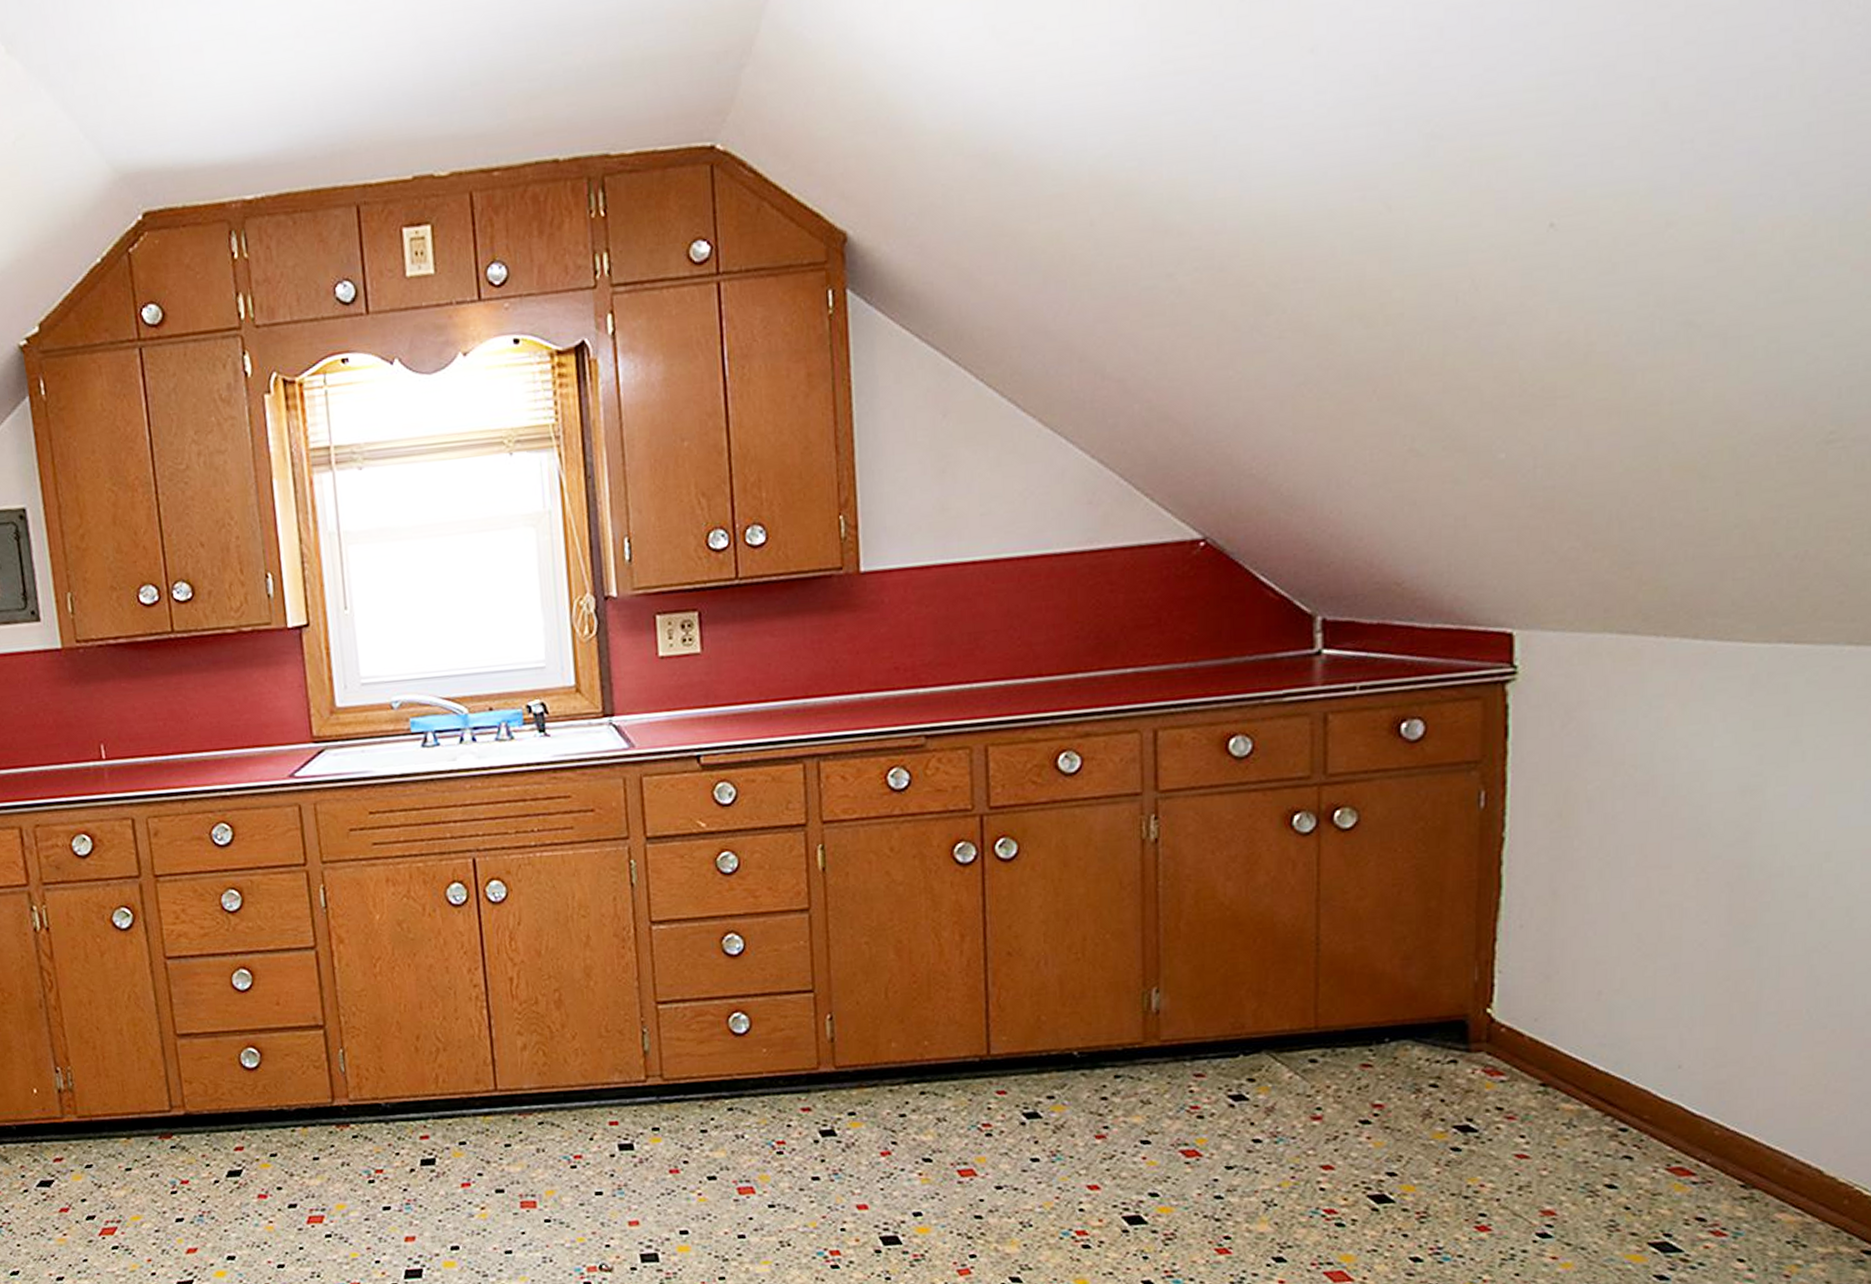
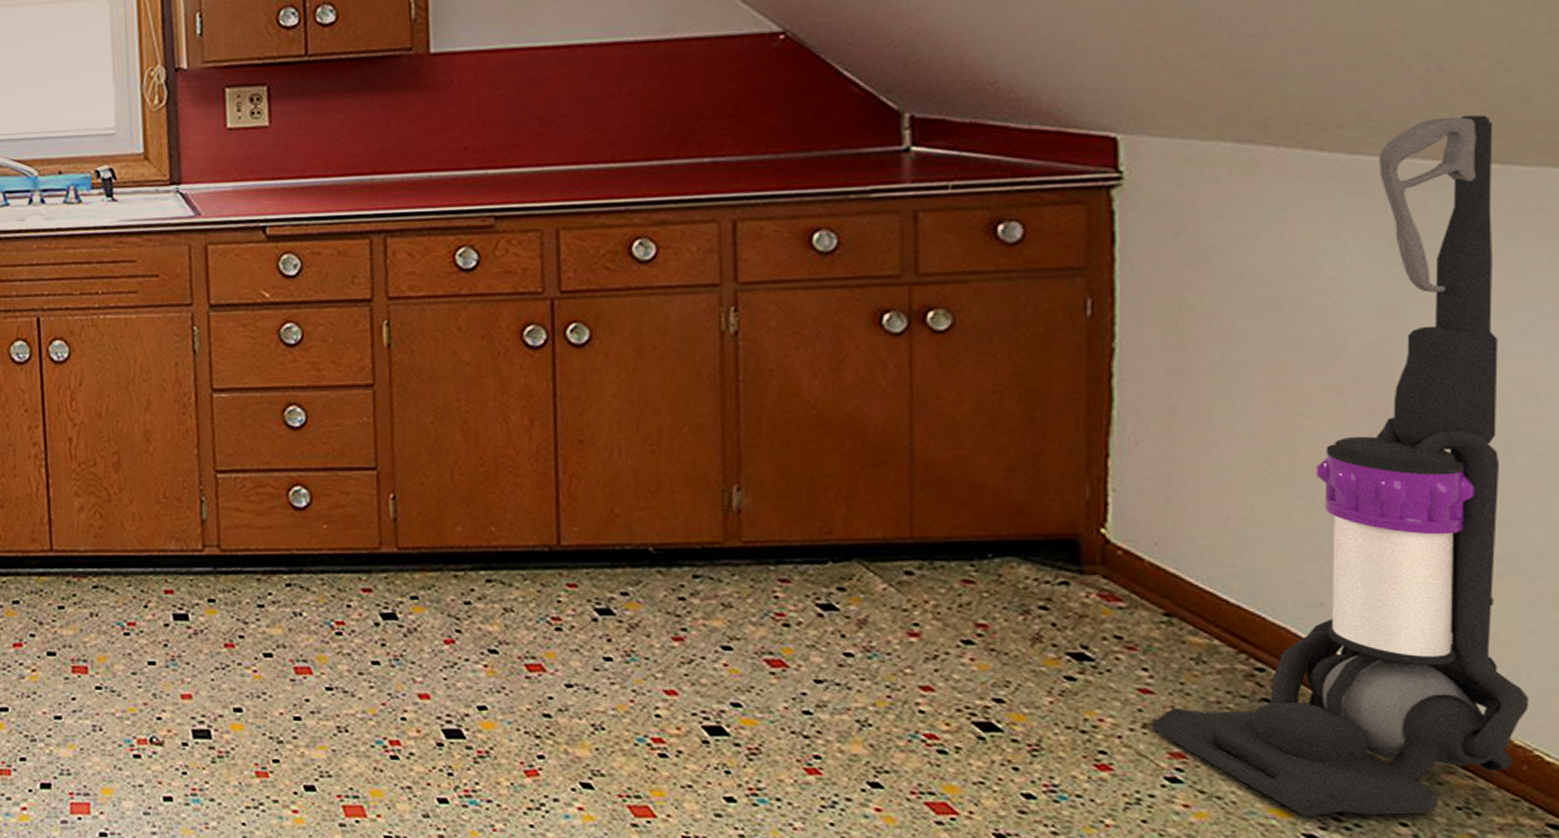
vacuum cleaner: none [1526,598,1853,1260] -> present [1151,115,1529,817]

